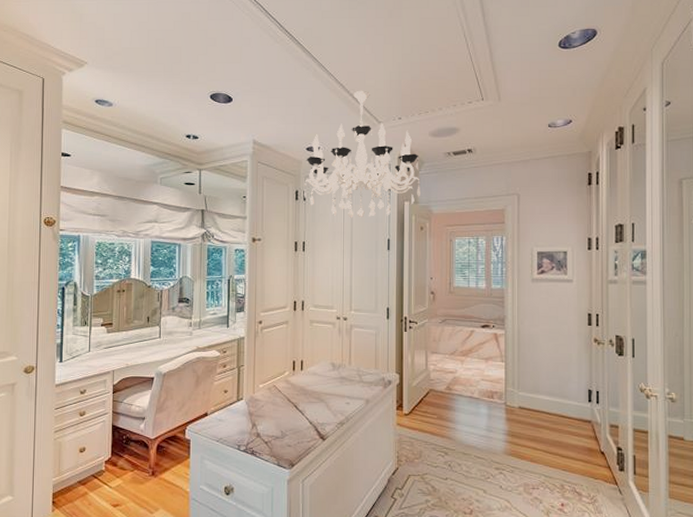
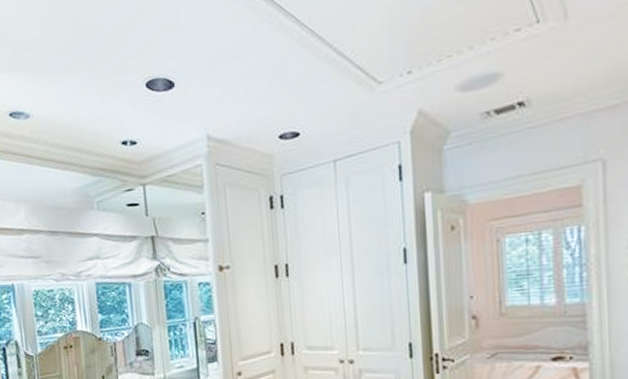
chandelier: present [303,90,422,218] -> none [279,40,449,225]

